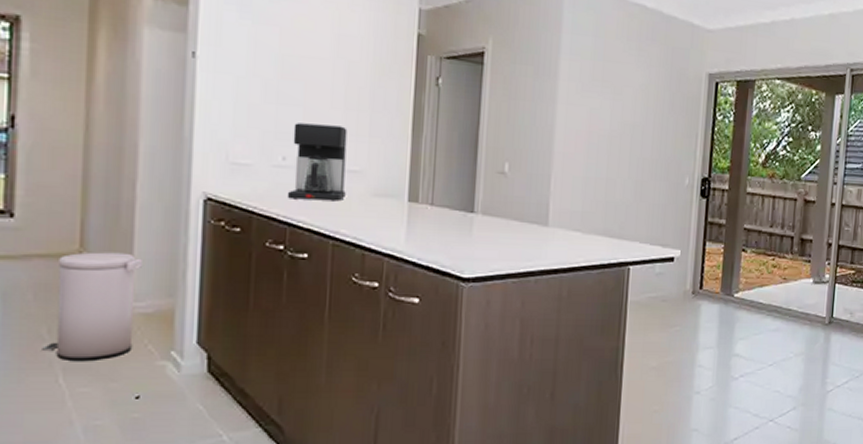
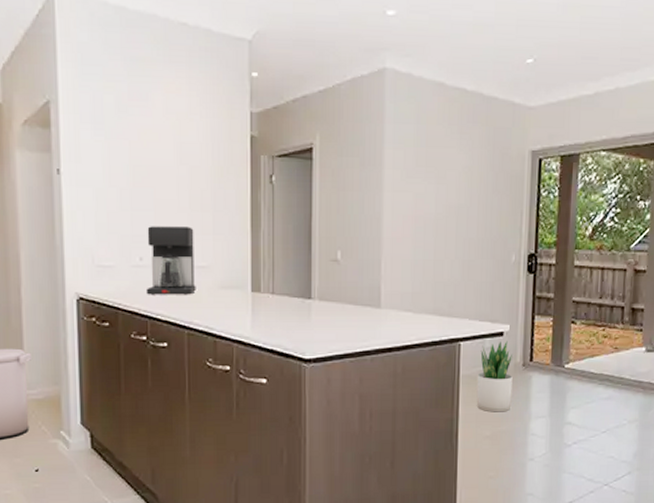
planter: none [644,267,682,342] -> present [476,341,513,412]

